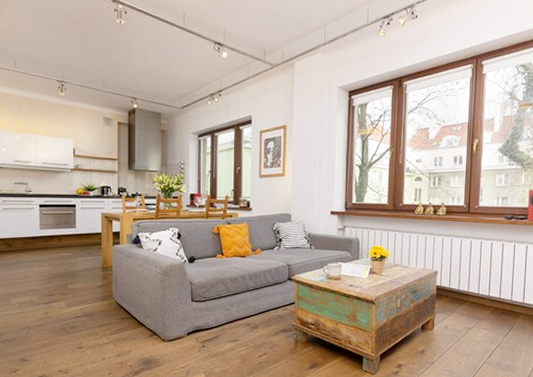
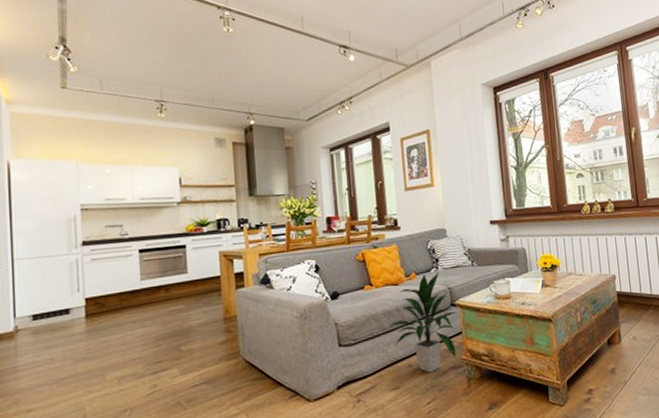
indoor plant: none [233,250,293,331] -> present [388,272,458,372]

